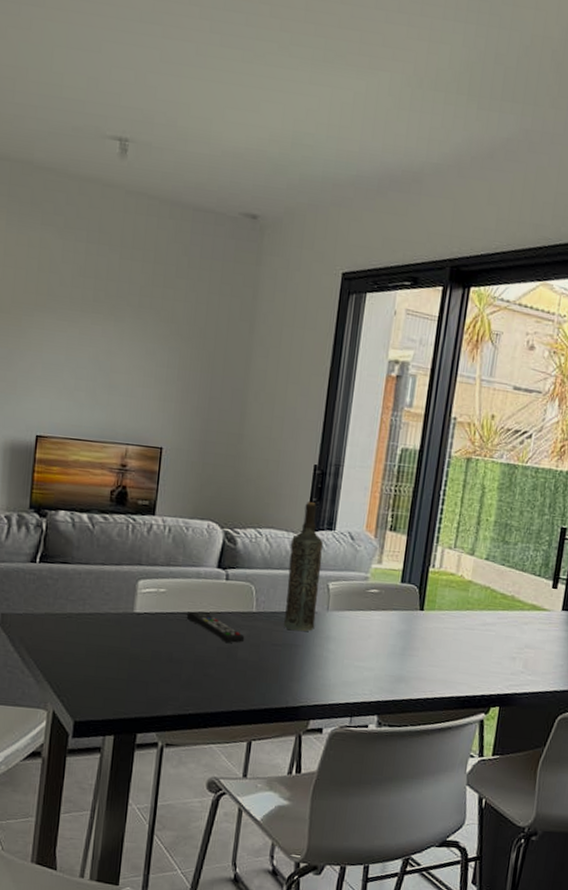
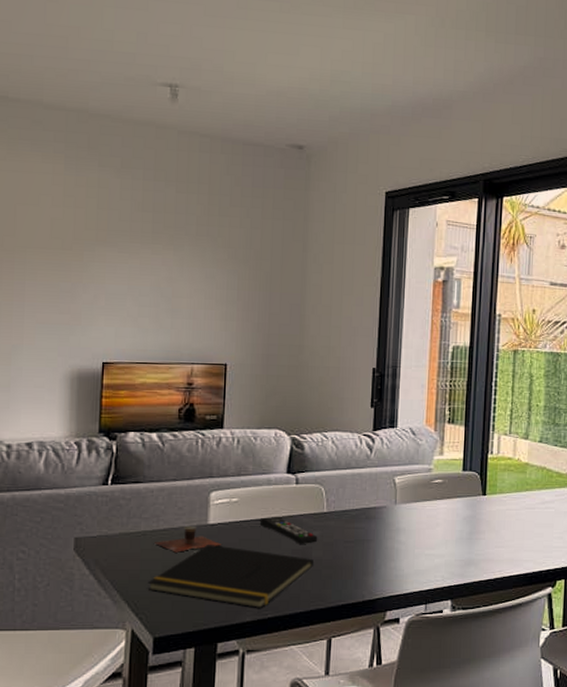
notepad: none [71,632,240,704] -> present [148,544,314,609]
cup: none [80,612,148,639] -> present [155,525,223,553]
bottle: present [284,502,324,632] -> none [355,403,387,527]

